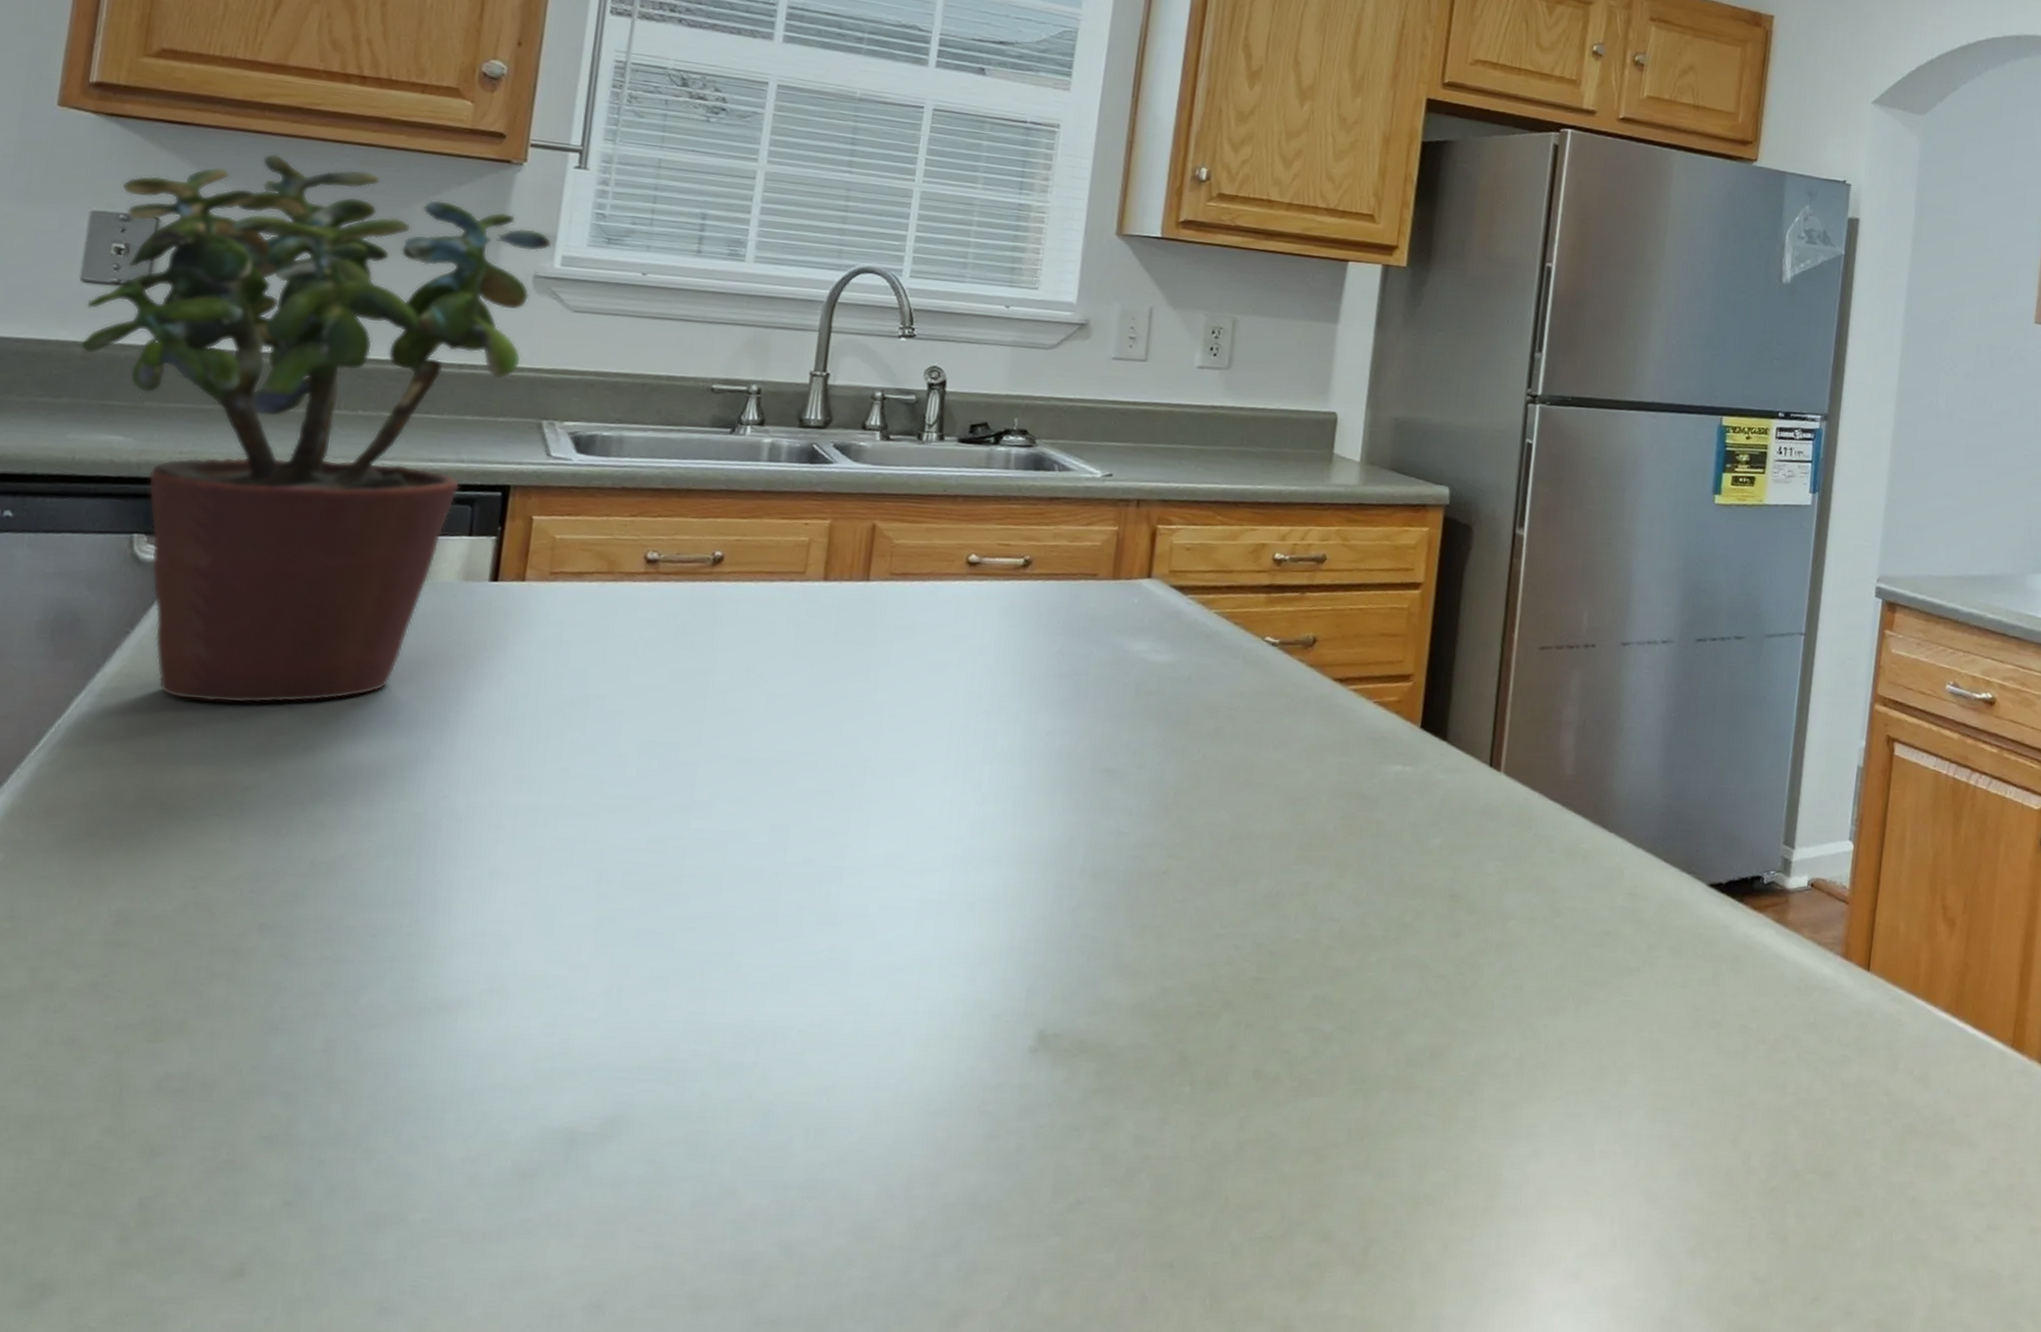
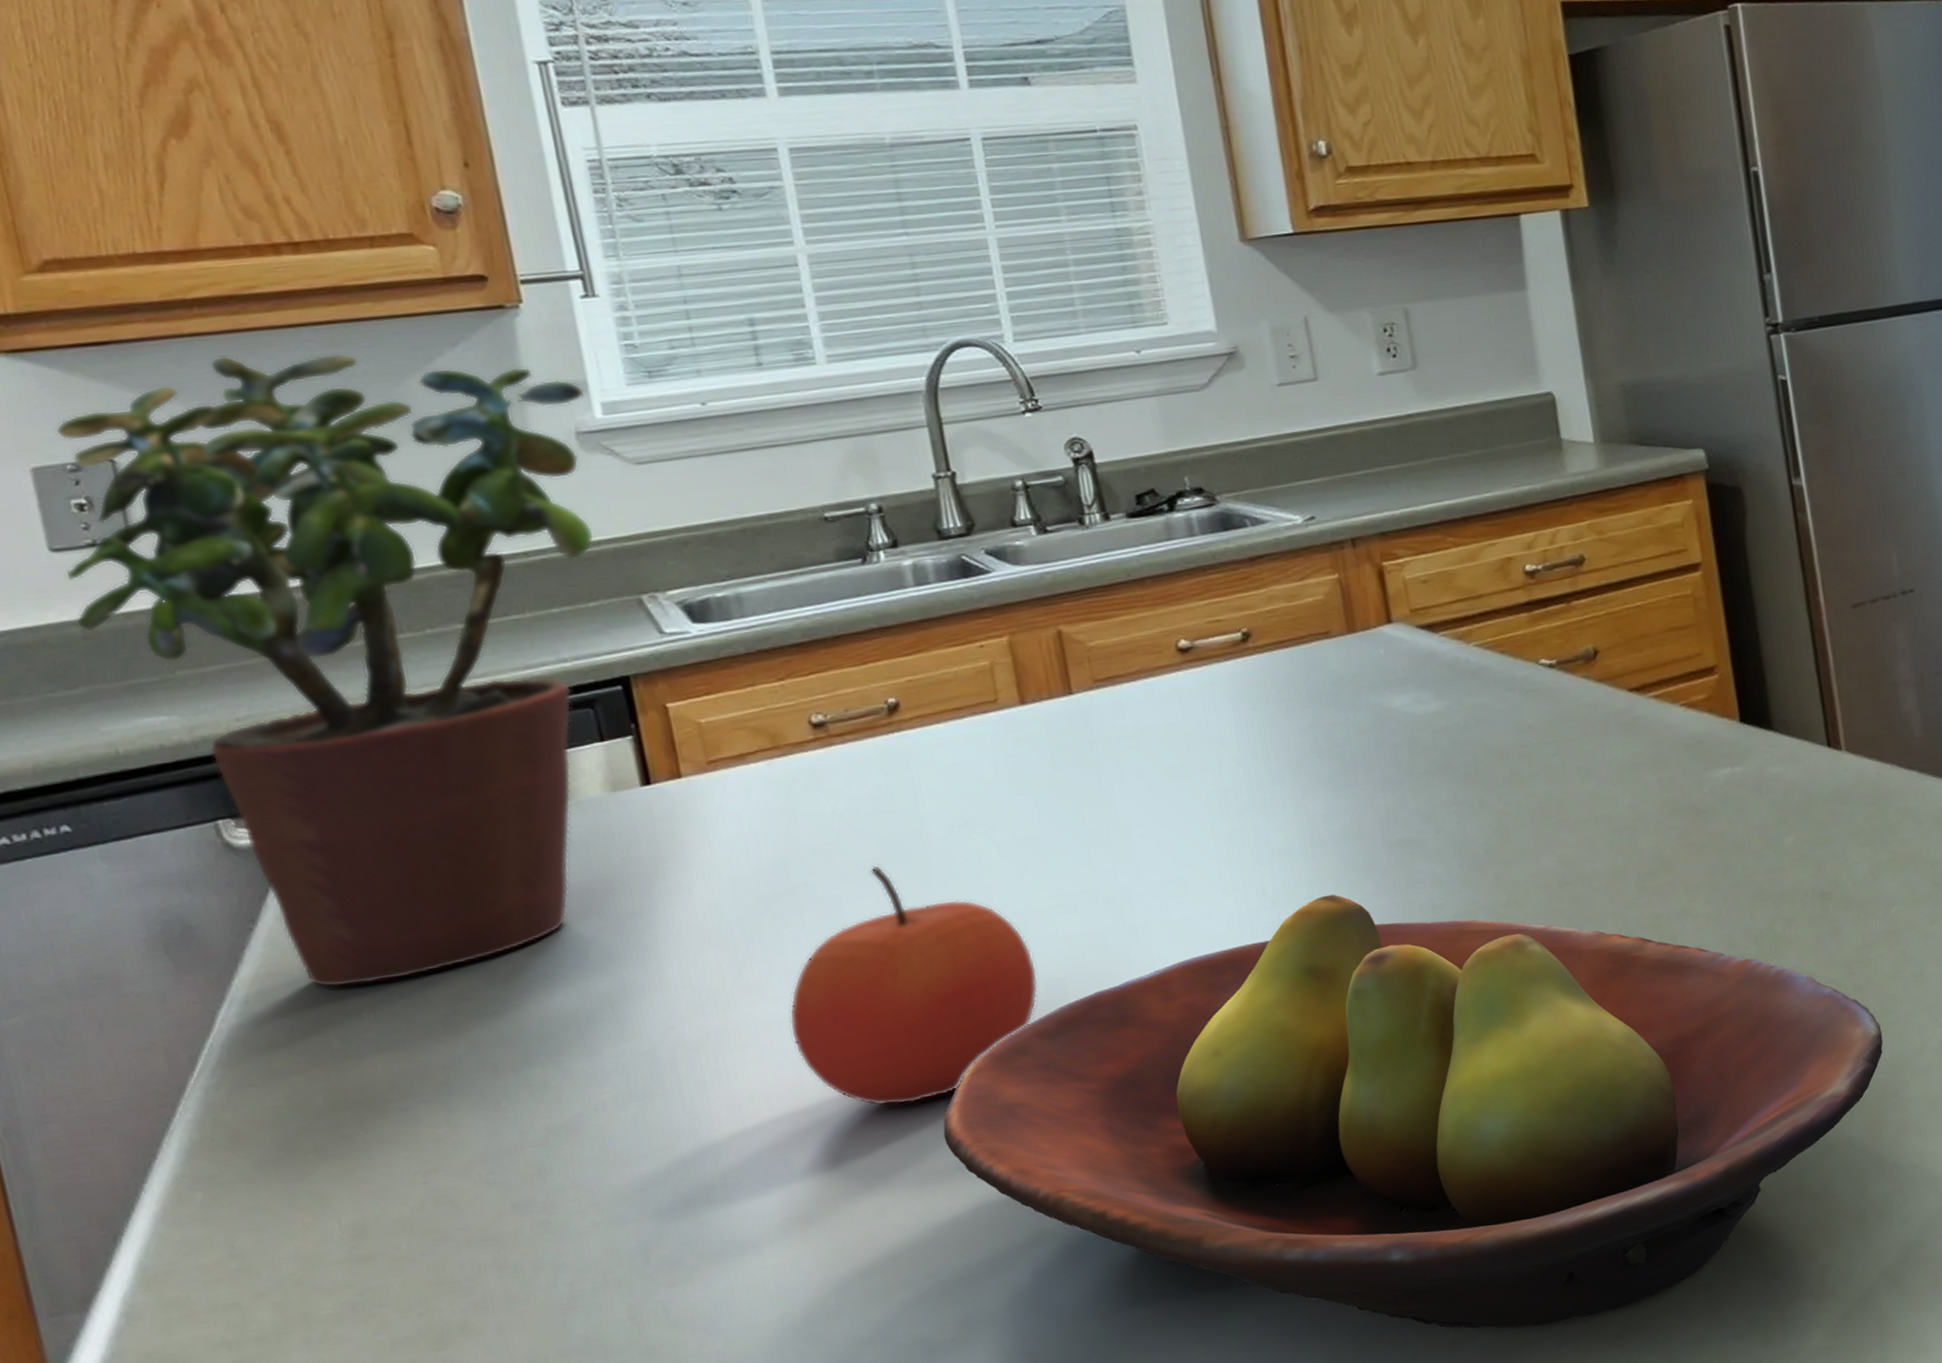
apple: none [543,693,768,910] -> present [789,866,1039,1106]
fruit bowl: none [643,802,1474,1240] -> present [943,894,1883,1329]

